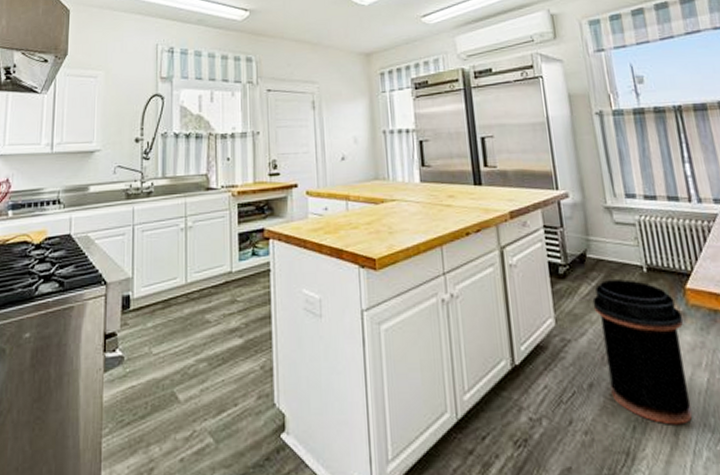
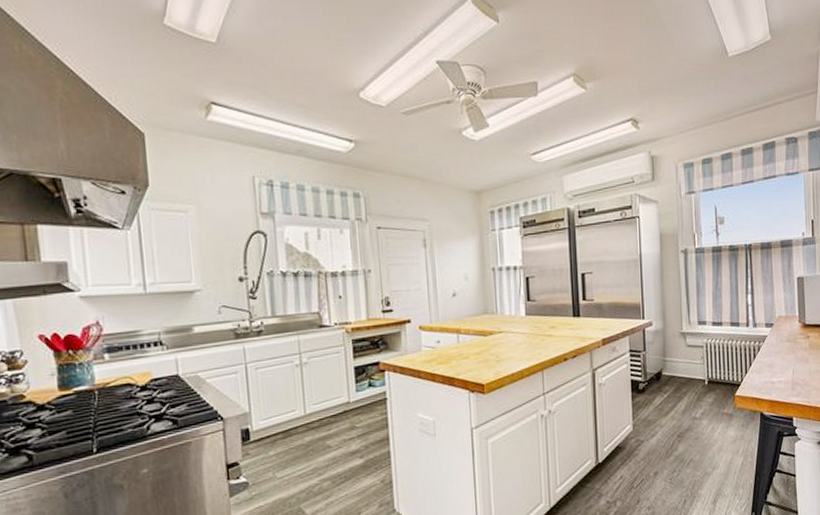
trash can: present [592,279,693,425] -> none [663,391,729,497]

